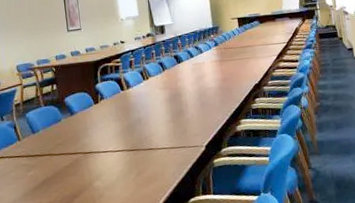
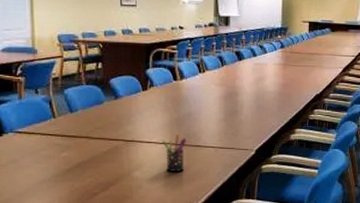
pen holder: none [117,141,140,178] -> present [162,135,187,173]

